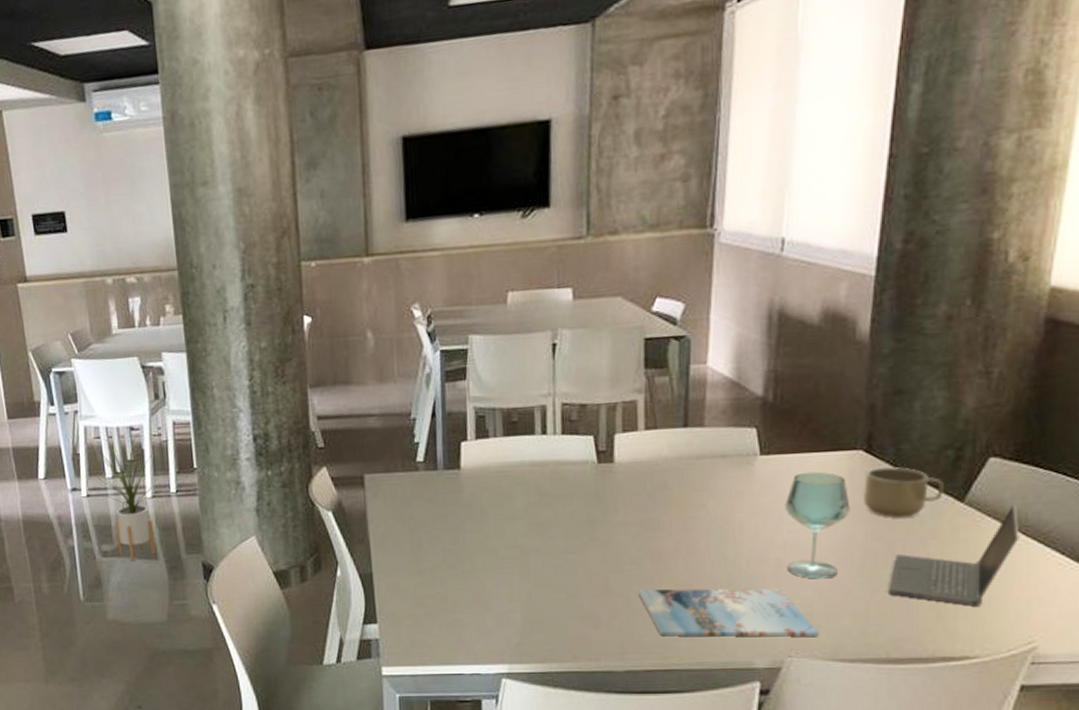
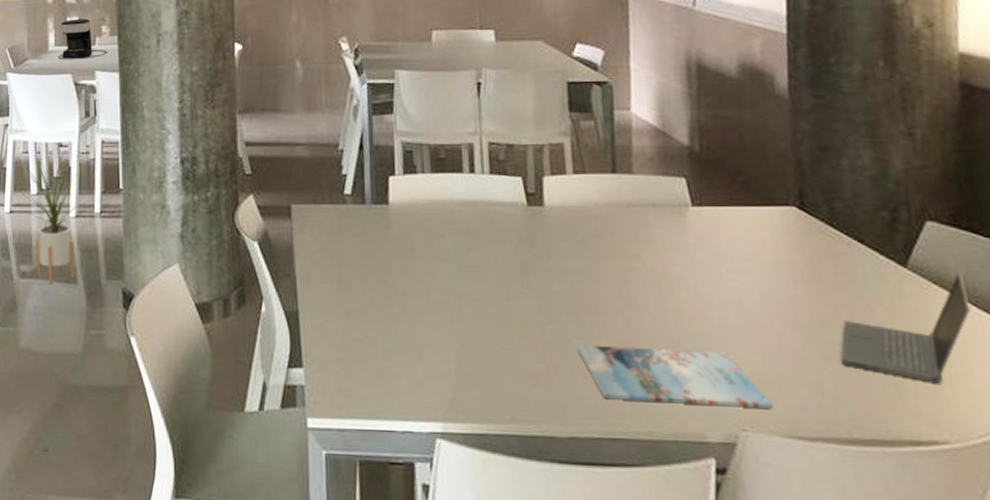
coffee maker: none [122,298,172,343] -> present [58,18,107,60]
wine glass: present [785,471,850,579] -> none [722,226,791,344]
cup: present [864,466,944,517] -> none [801,225,885,279]

